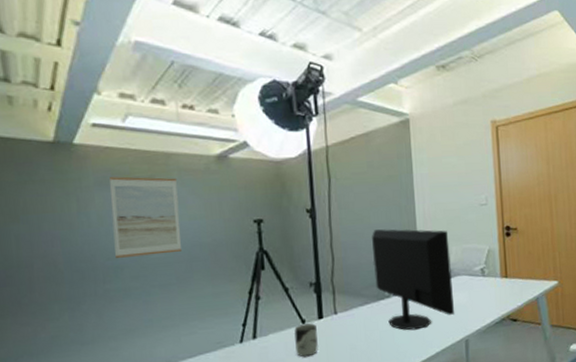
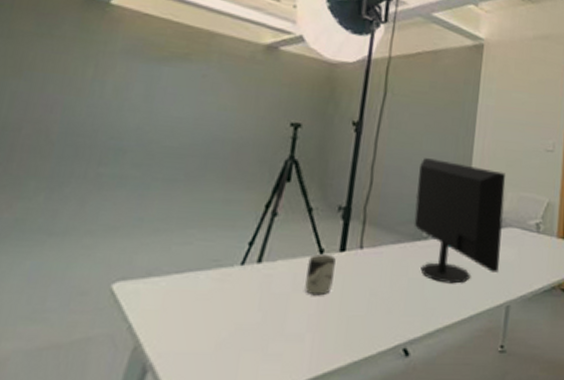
wall art: present [110,176,183,258] -> none [121,47,215,144]

